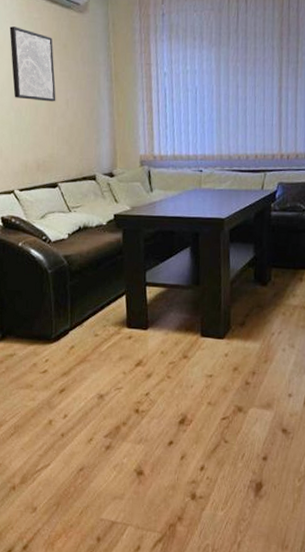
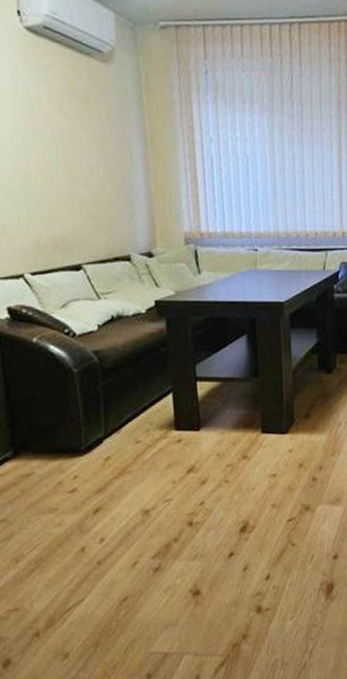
wall art: present [9,26,56,102] -> none [10,72,76,168]

